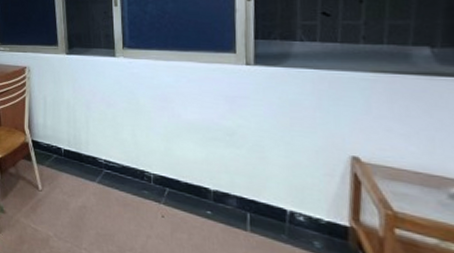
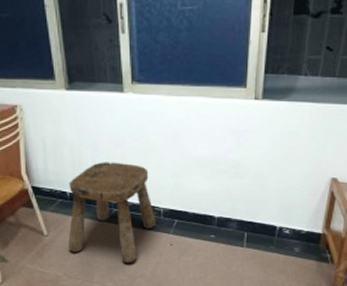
stool: none [60,121,146,232] -> present [68,162,156,263]

